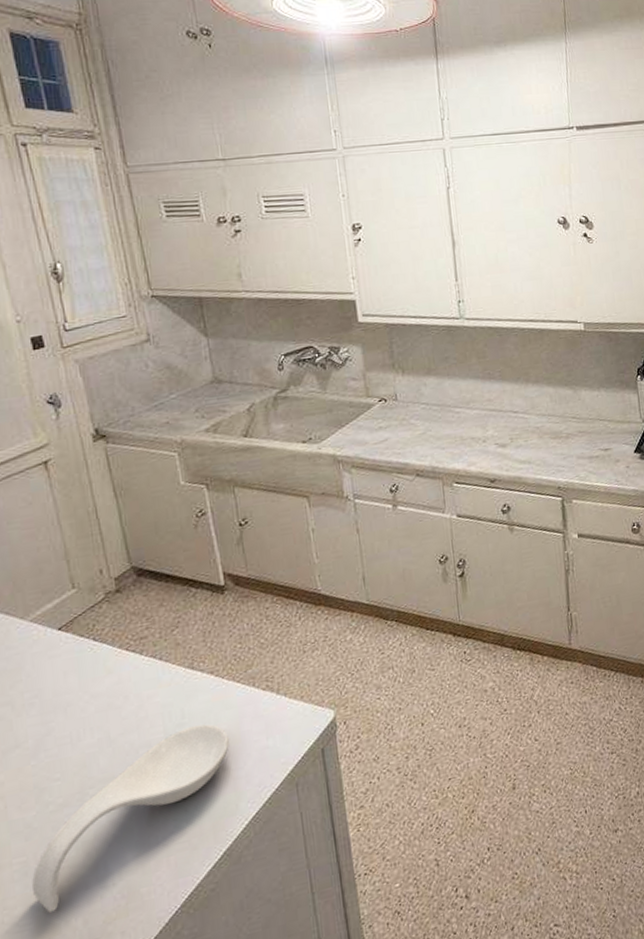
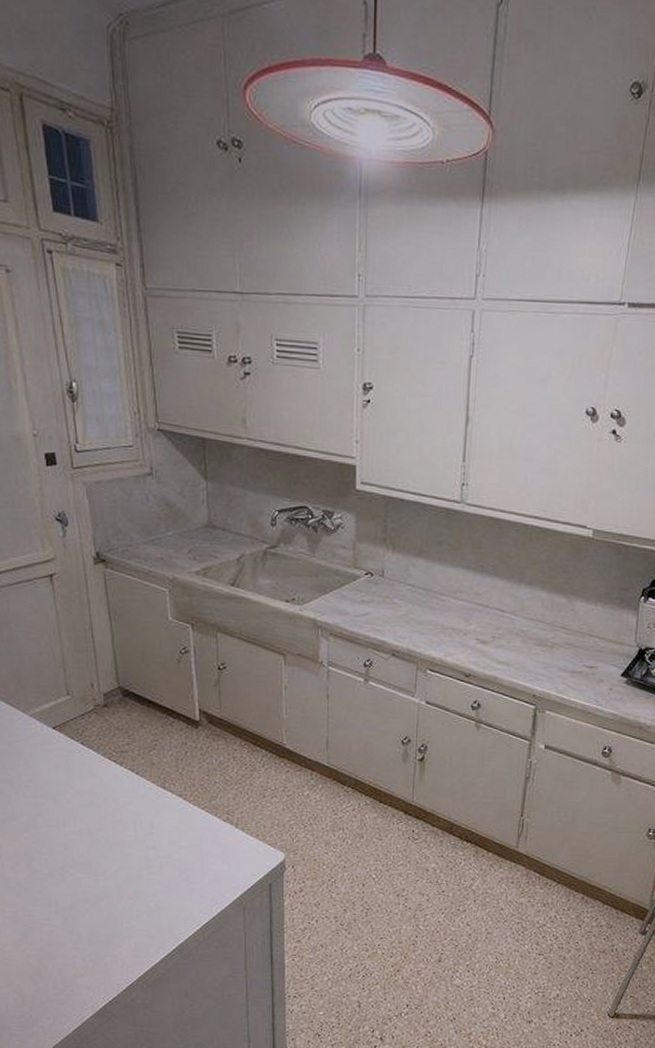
spoon rest: present [32,724,229,913] -> none [20,837,189,957]

